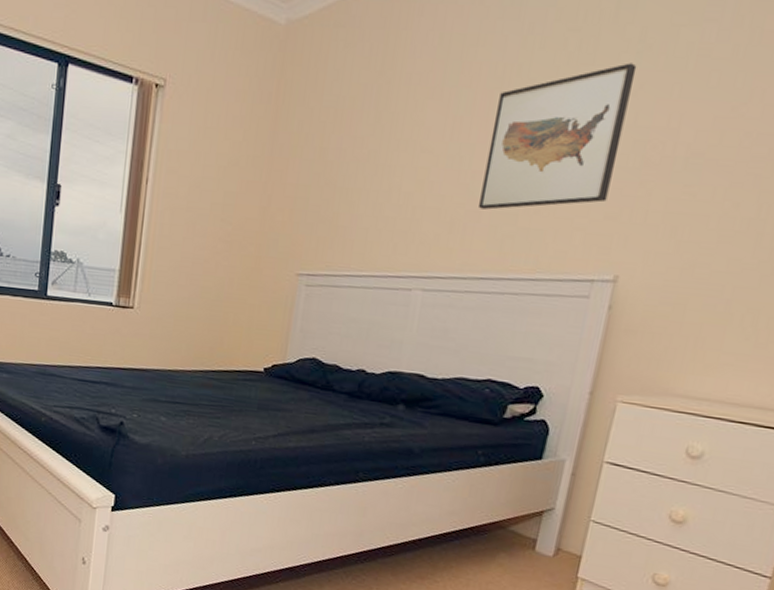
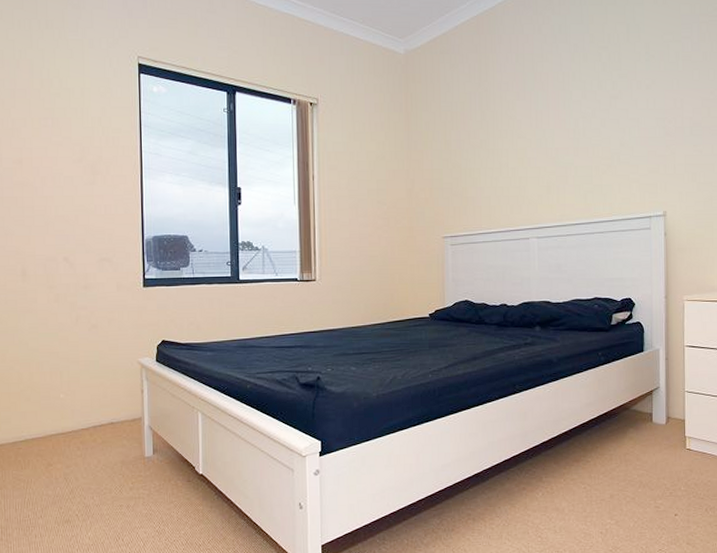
wall art: present [479,63,637,210] -> none [563,67,648,174]

